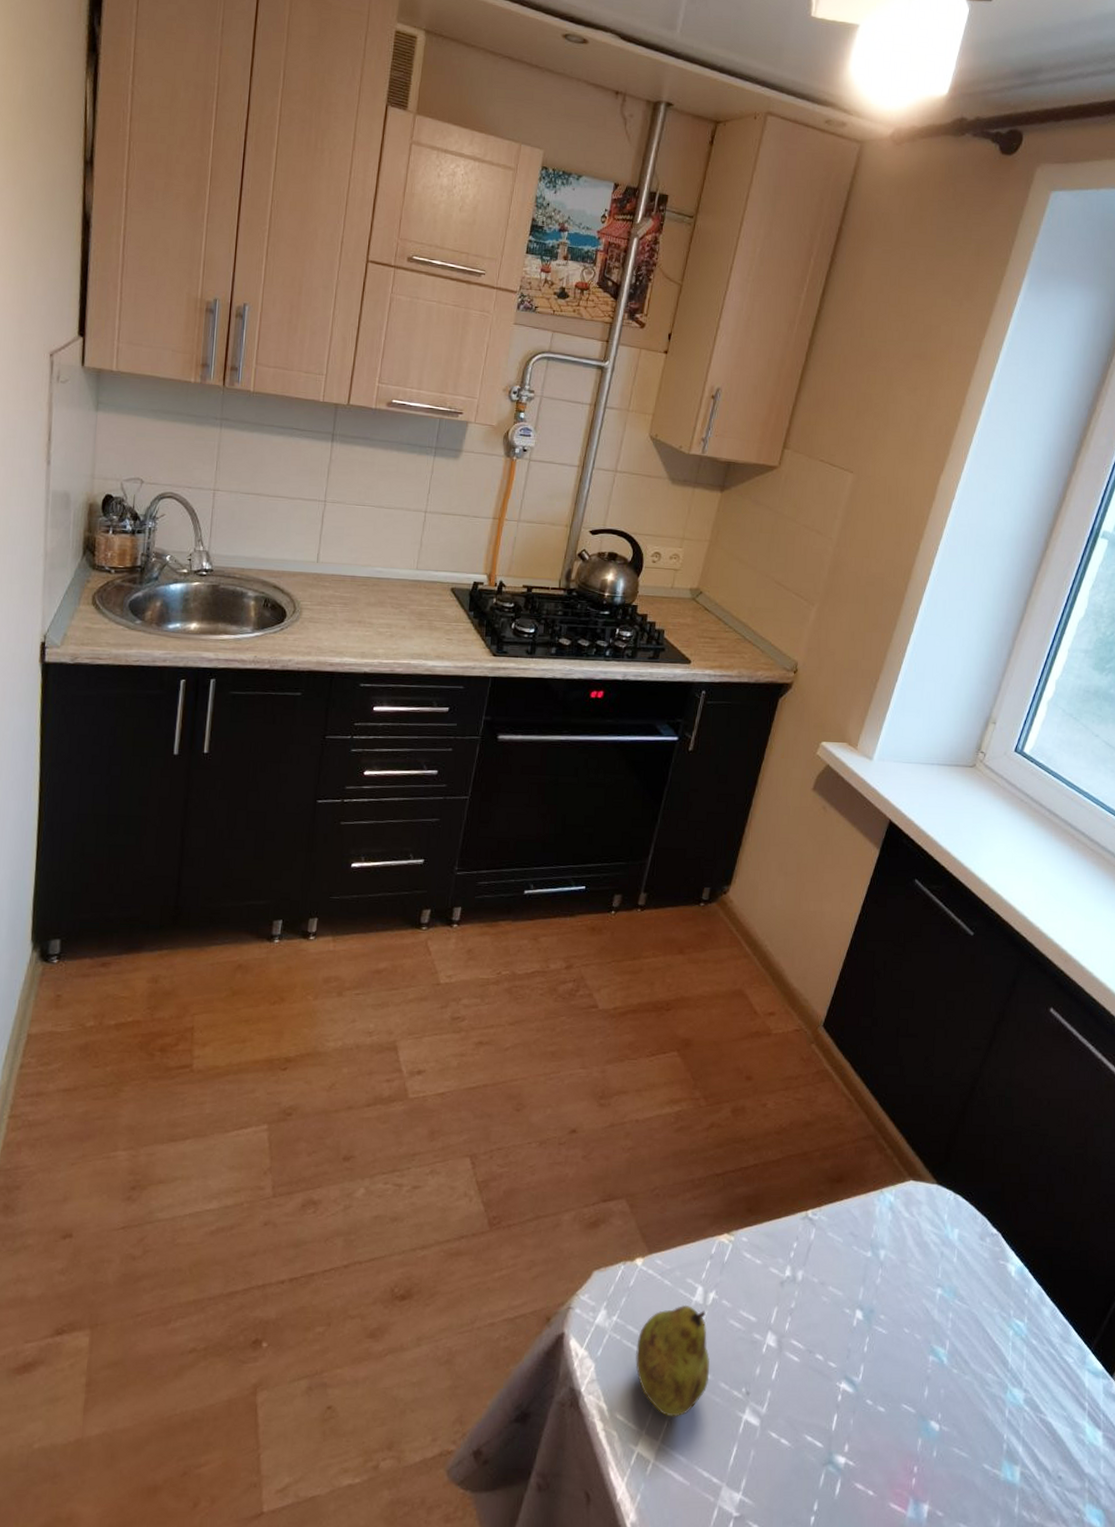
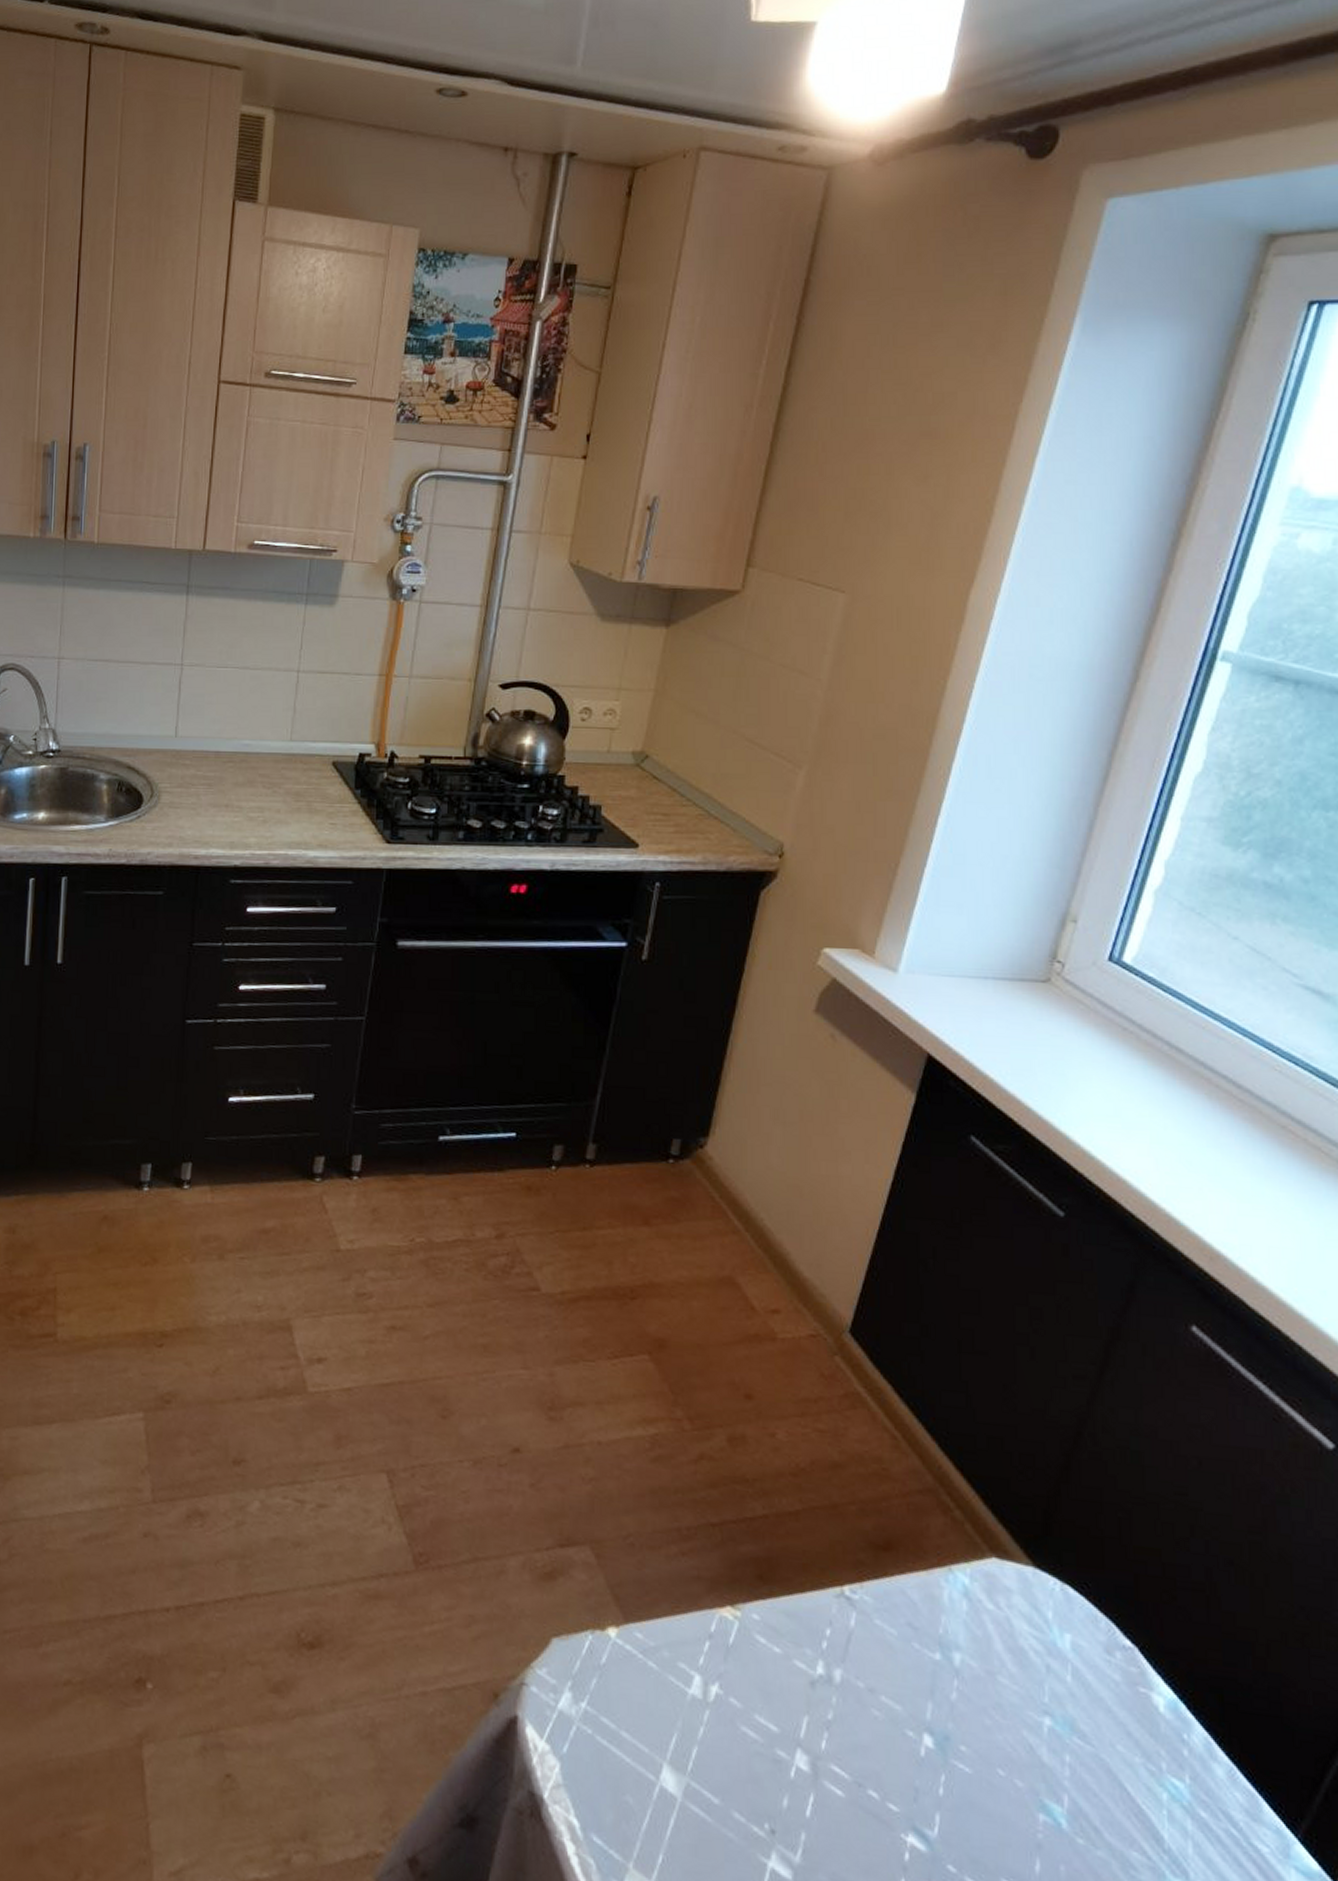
fruit: present [635,1304,710,1417] -> none [615,1697,718,1851]

